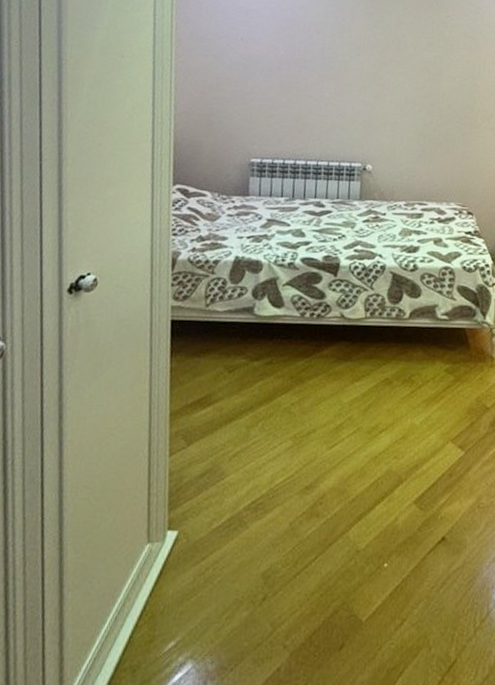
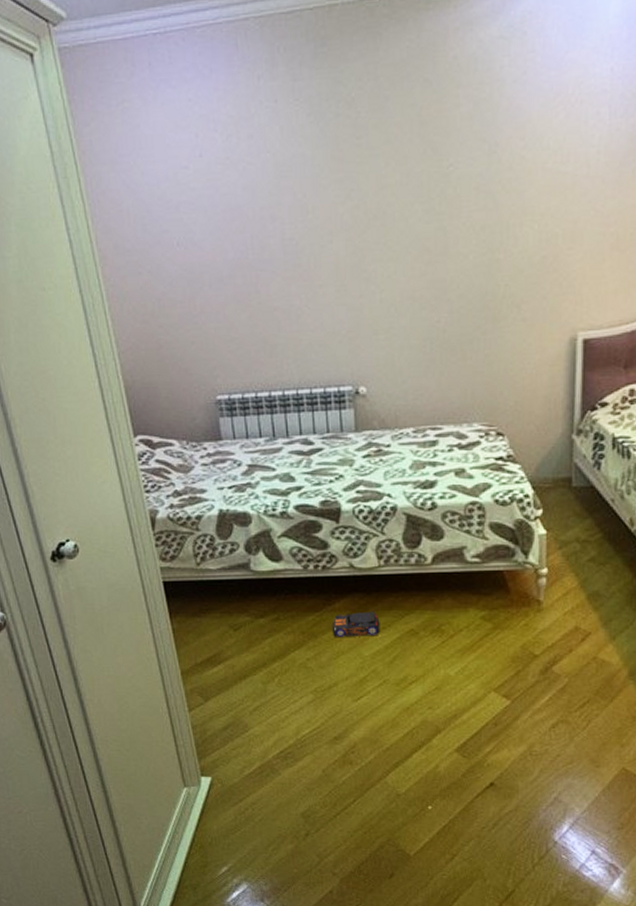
toy car: none [317,359,361,384] -> present [331,611,380,638]

